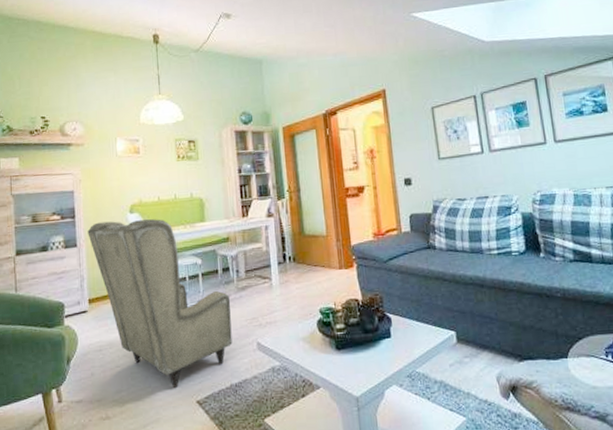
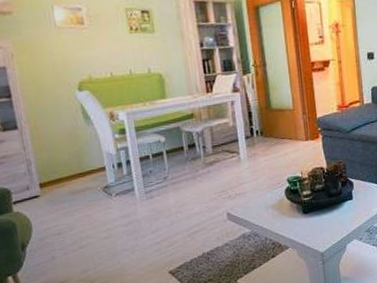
armchair: present [87,219,233,388] -> none [29,96,203,262]

